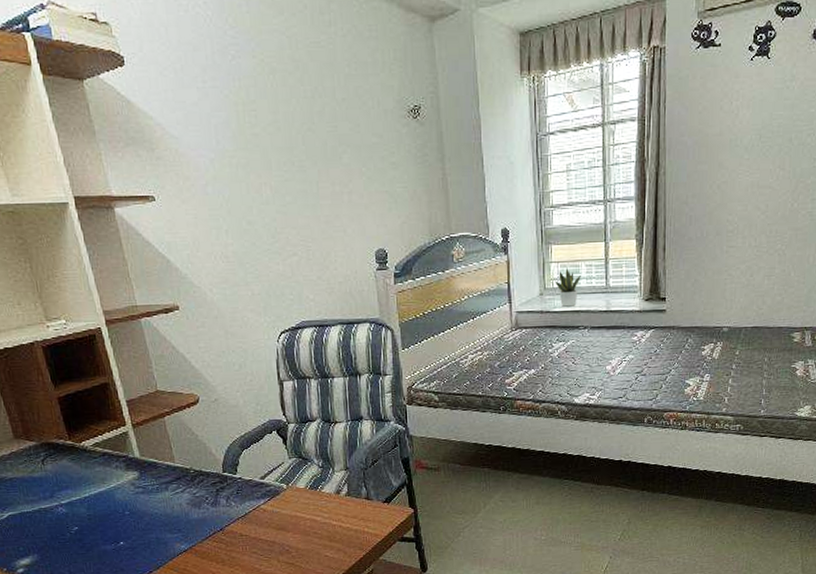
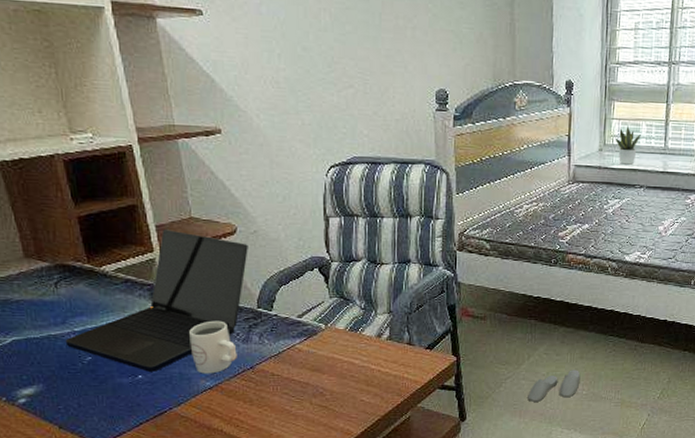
laptop: none [54,403,211,538] -> present [65,229,248,372]
mug: none [163,486,208,538] -> present [189,320,237,374]
slippers: none [486,515,538,550] -> present [528,370,581,402]

